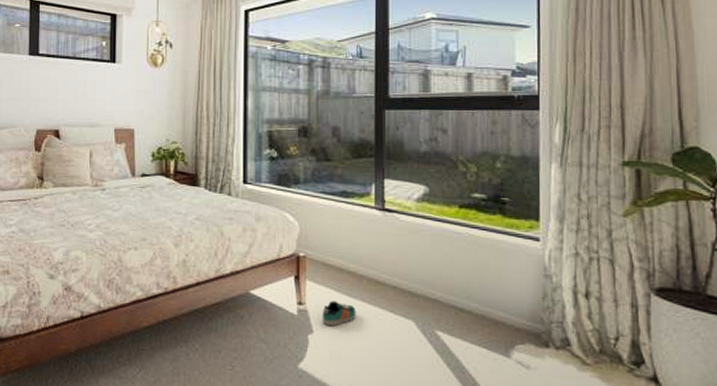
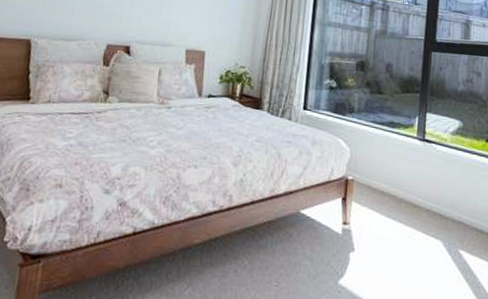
sneaker: present [323,300,356,327] -> none [364,221,394,245]

